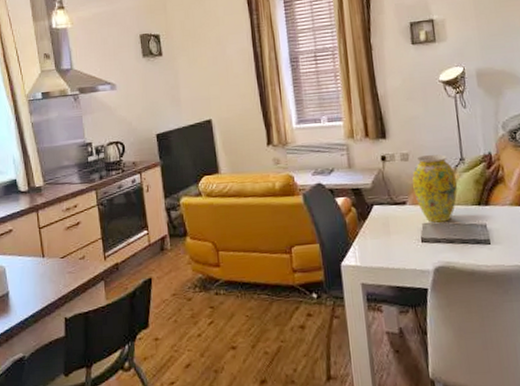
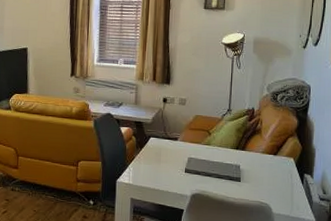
vase: present [412,154,458,223] -> none [185,102,222,159]

